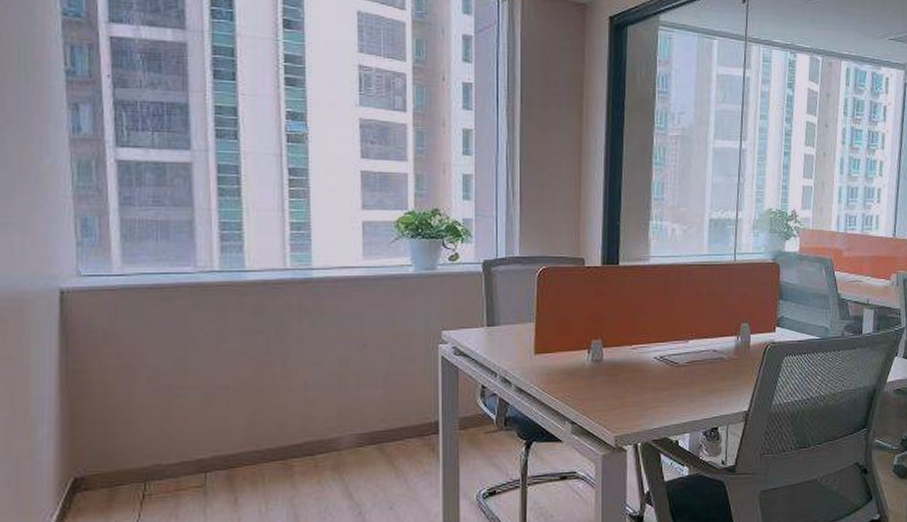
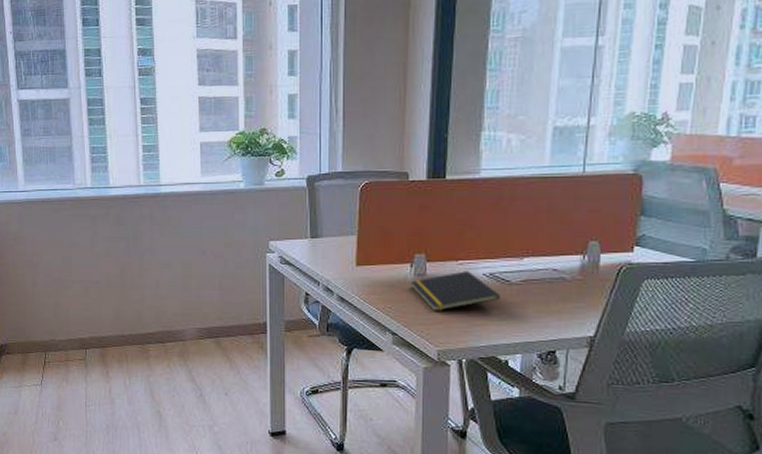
notepad: none [589,355,670,397] -> present [411,271,500,311]

